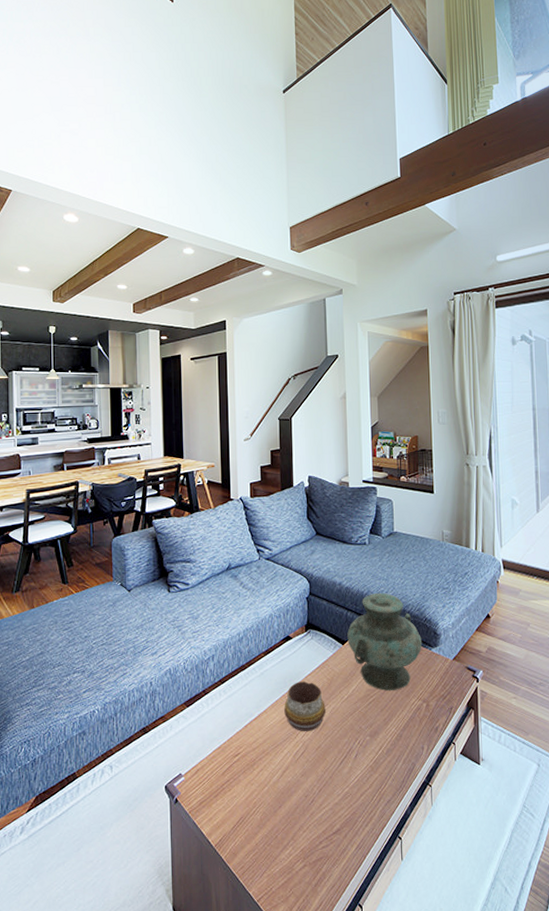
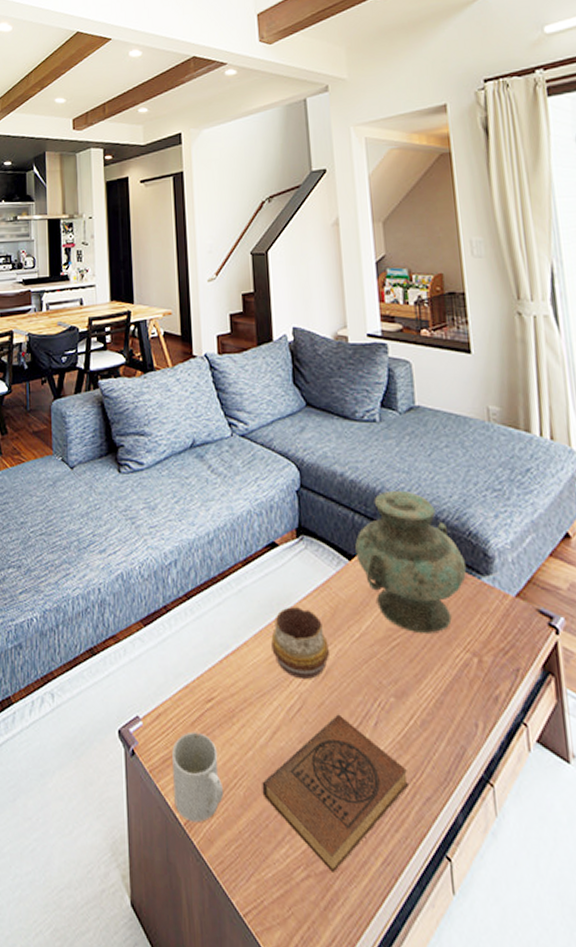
mug: none [207,779,245,843] -> present [172,731,223,823]
book: none [274,753,376,860] -> present [262,714,408,873]

